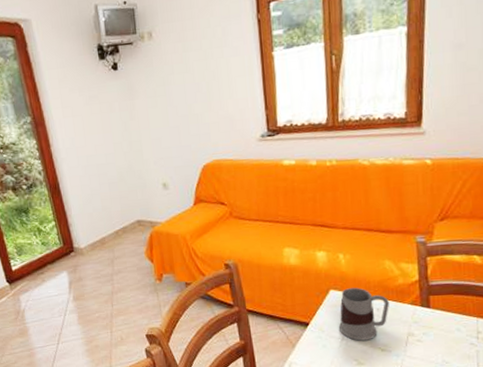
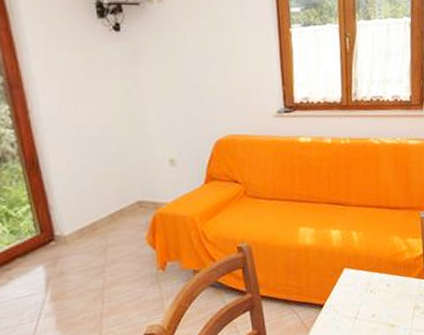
mug: present [338,288,389,341] -> none [352,264,398,319]

